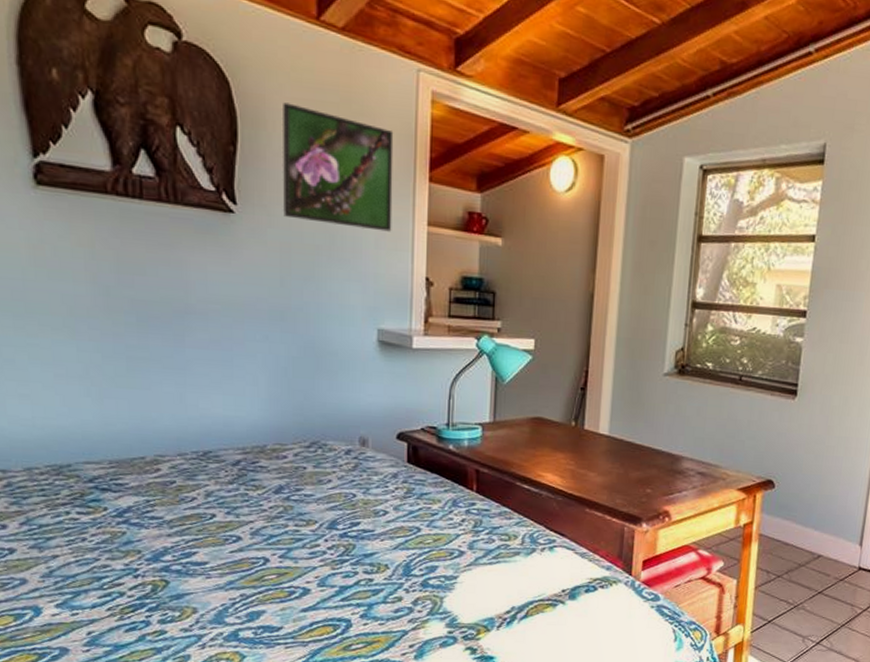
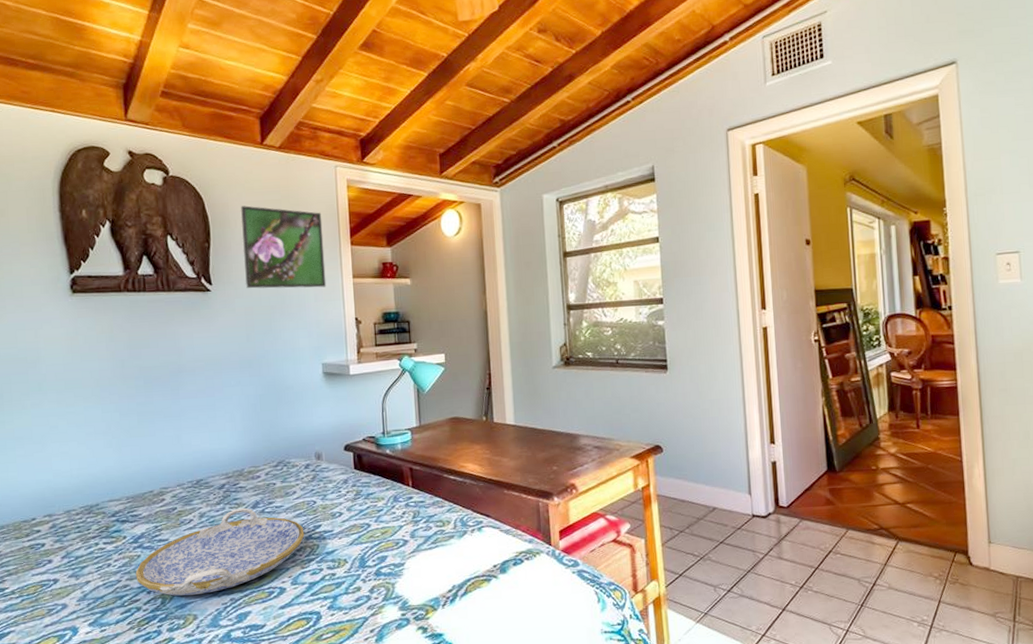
serving tray: none [119,491,339,586] -> present [135,507,305,596]

